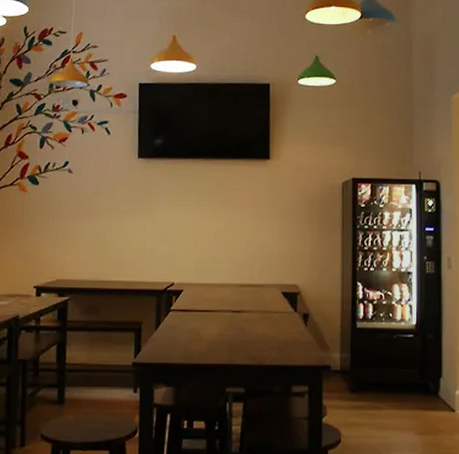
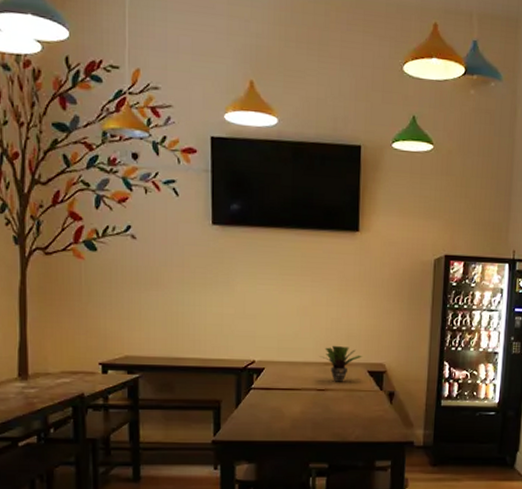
potted plant: none [235,268,277,304] -> present [319,346,363,382]

